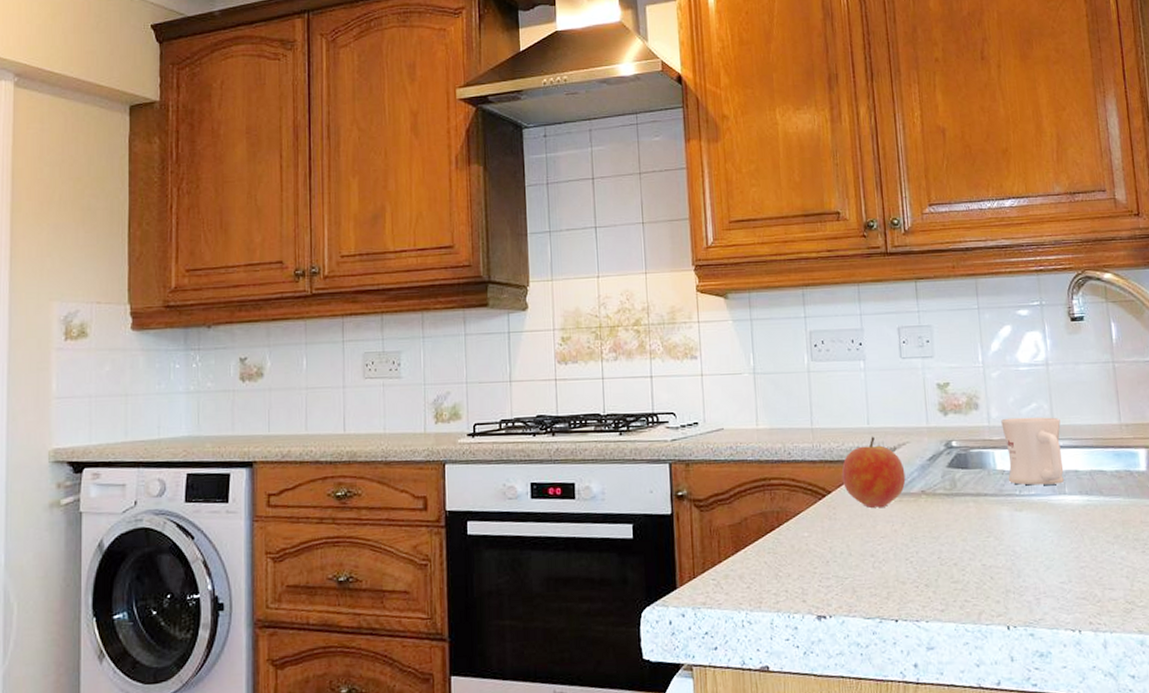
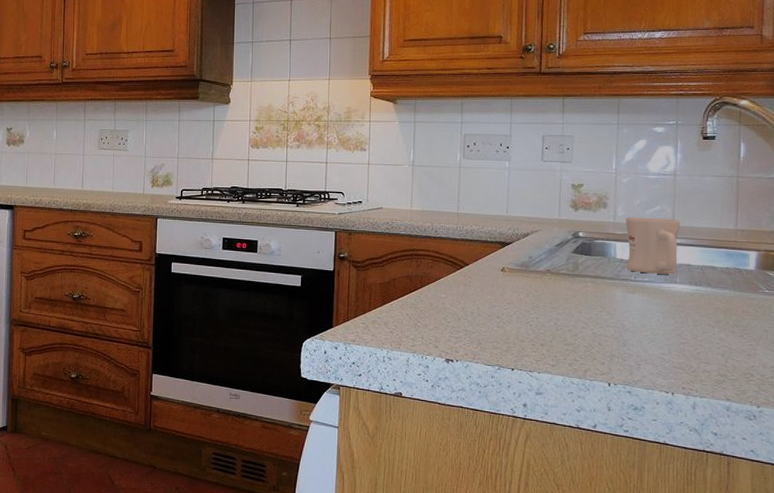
fruit: present [841,436,906,508] -> none [479,223,535,281]

